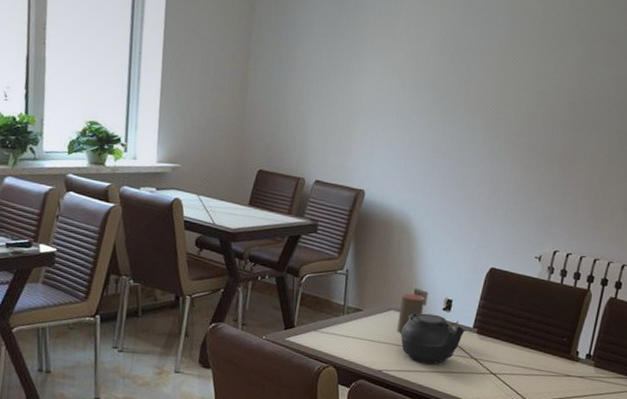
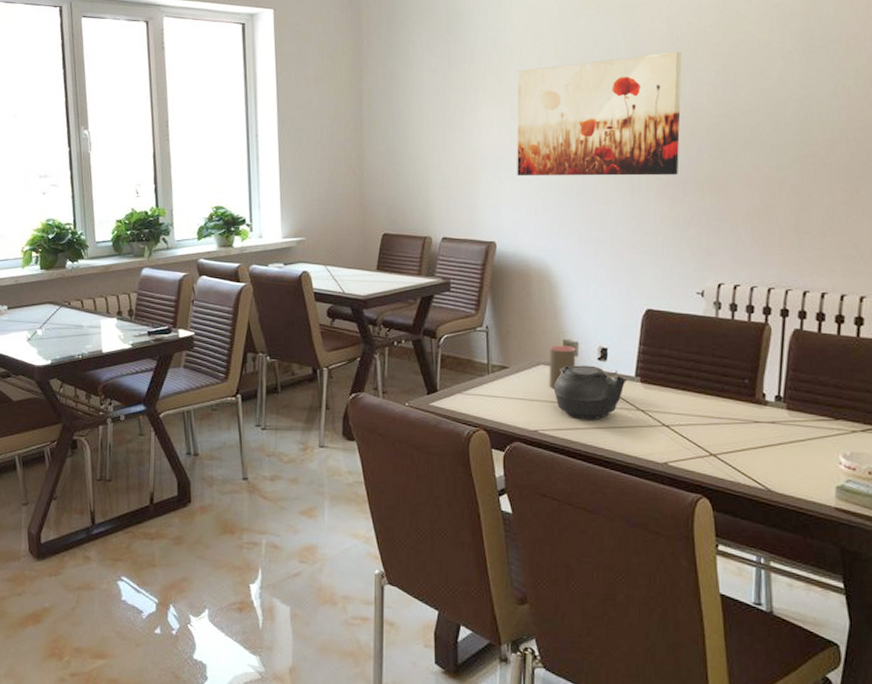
wall art: none [392,25,553,147] -> present [517,52,682,177]

